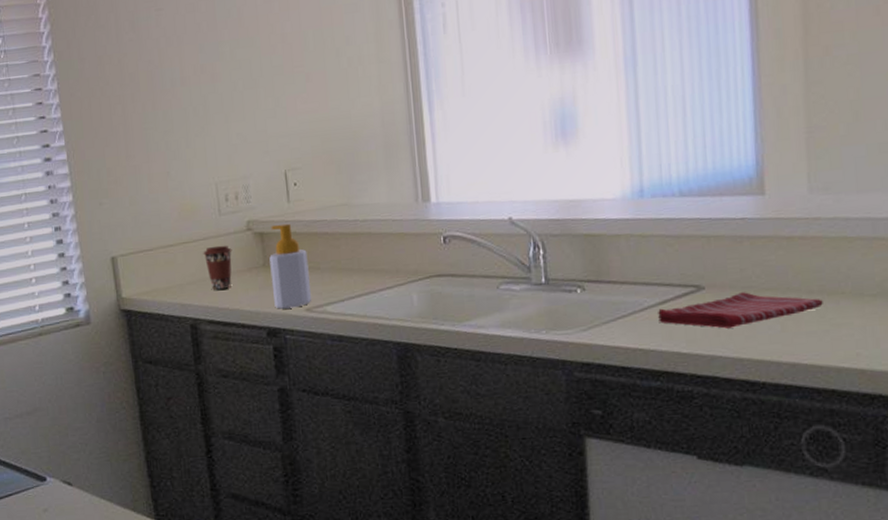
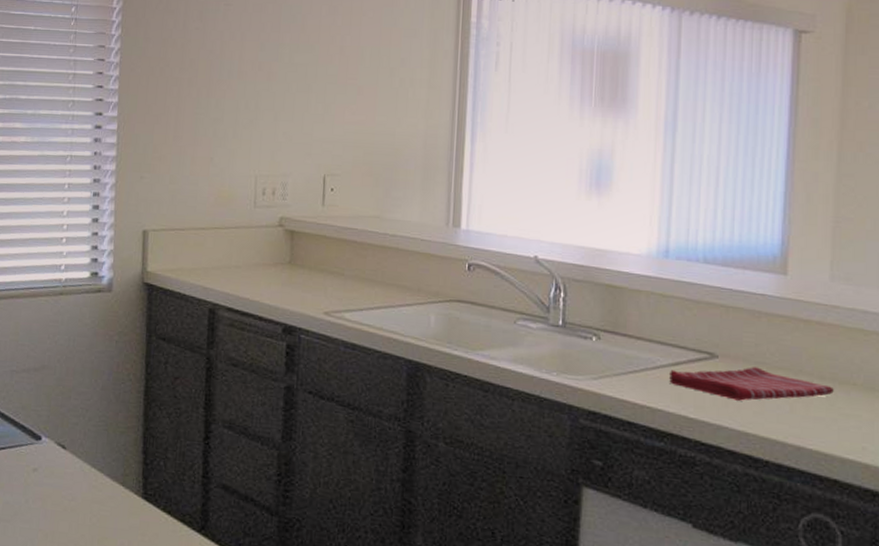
coffee cup: present [203,245,232,290] -> none [232,236,262,280]
soap bottle: present [269,223,312,309] -> none [294,225,334,309]

